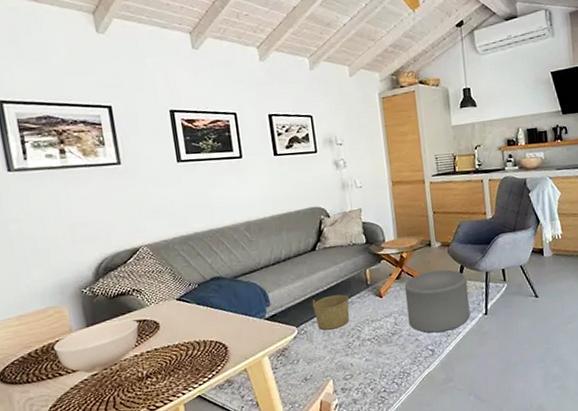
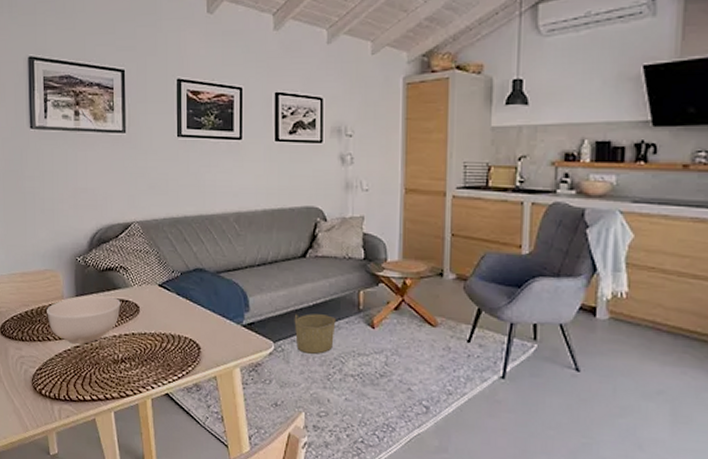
pouf: present [404,270,471,333] -> none [402,308,484,388]

